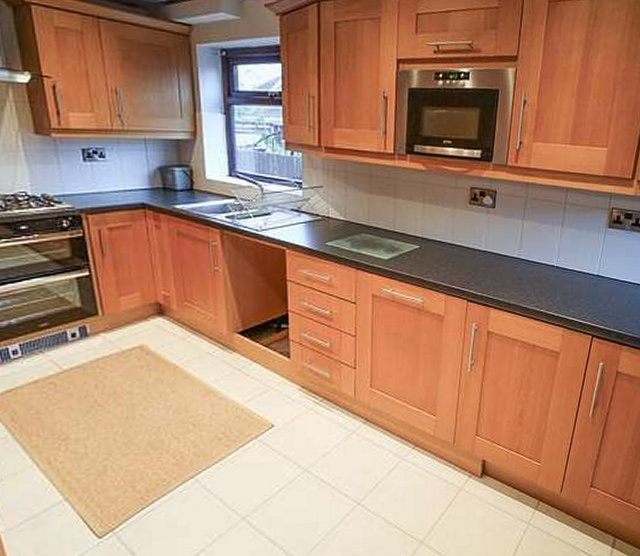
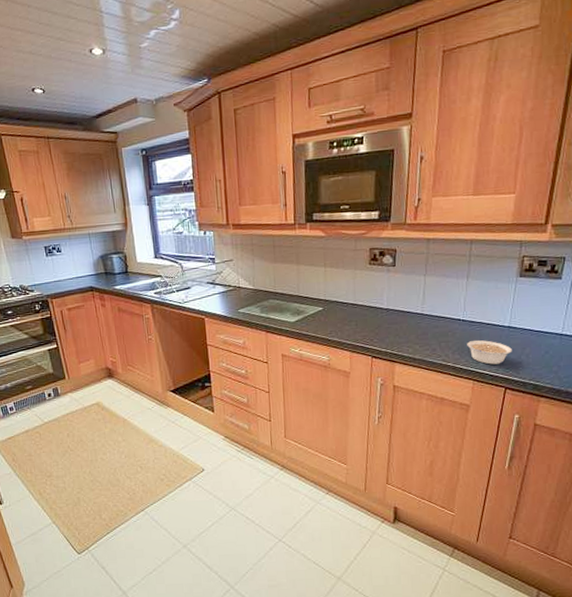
legume: none [559,288,599,312] -> present [467,340,512,365]

